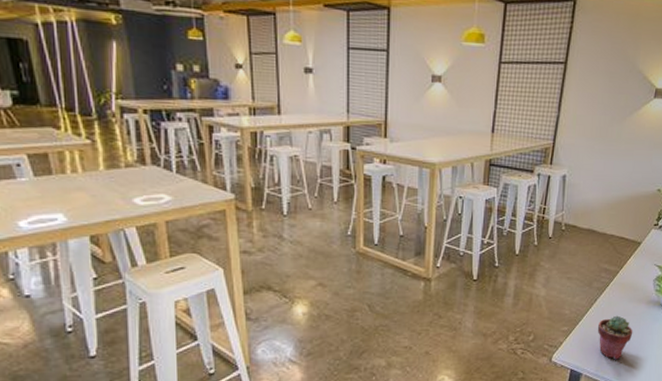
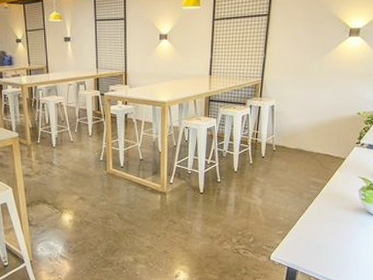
potted succulent: present [597,315,633,360] -> none [309,221,343,259]

